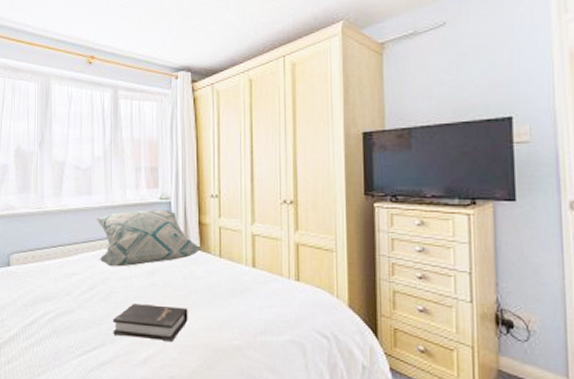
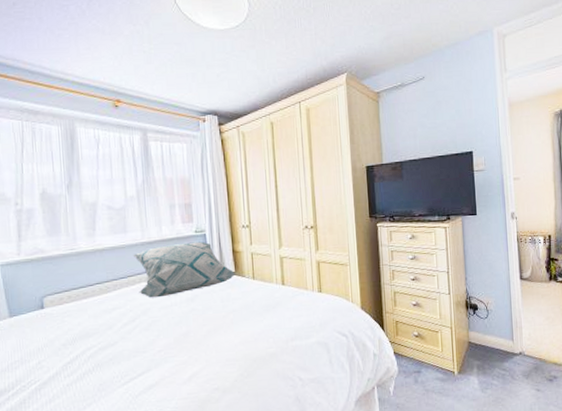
hardback book: present [113,304,188,341] -> none [157,326,228,360]

